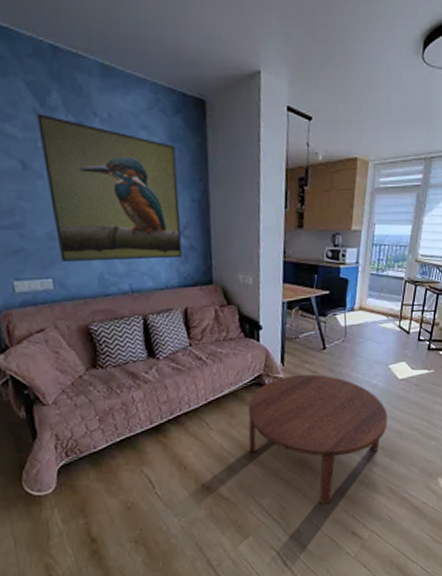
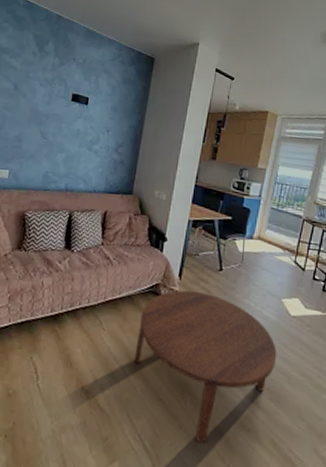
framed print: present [36,114,182,262] -> none [20,55,125,169]

